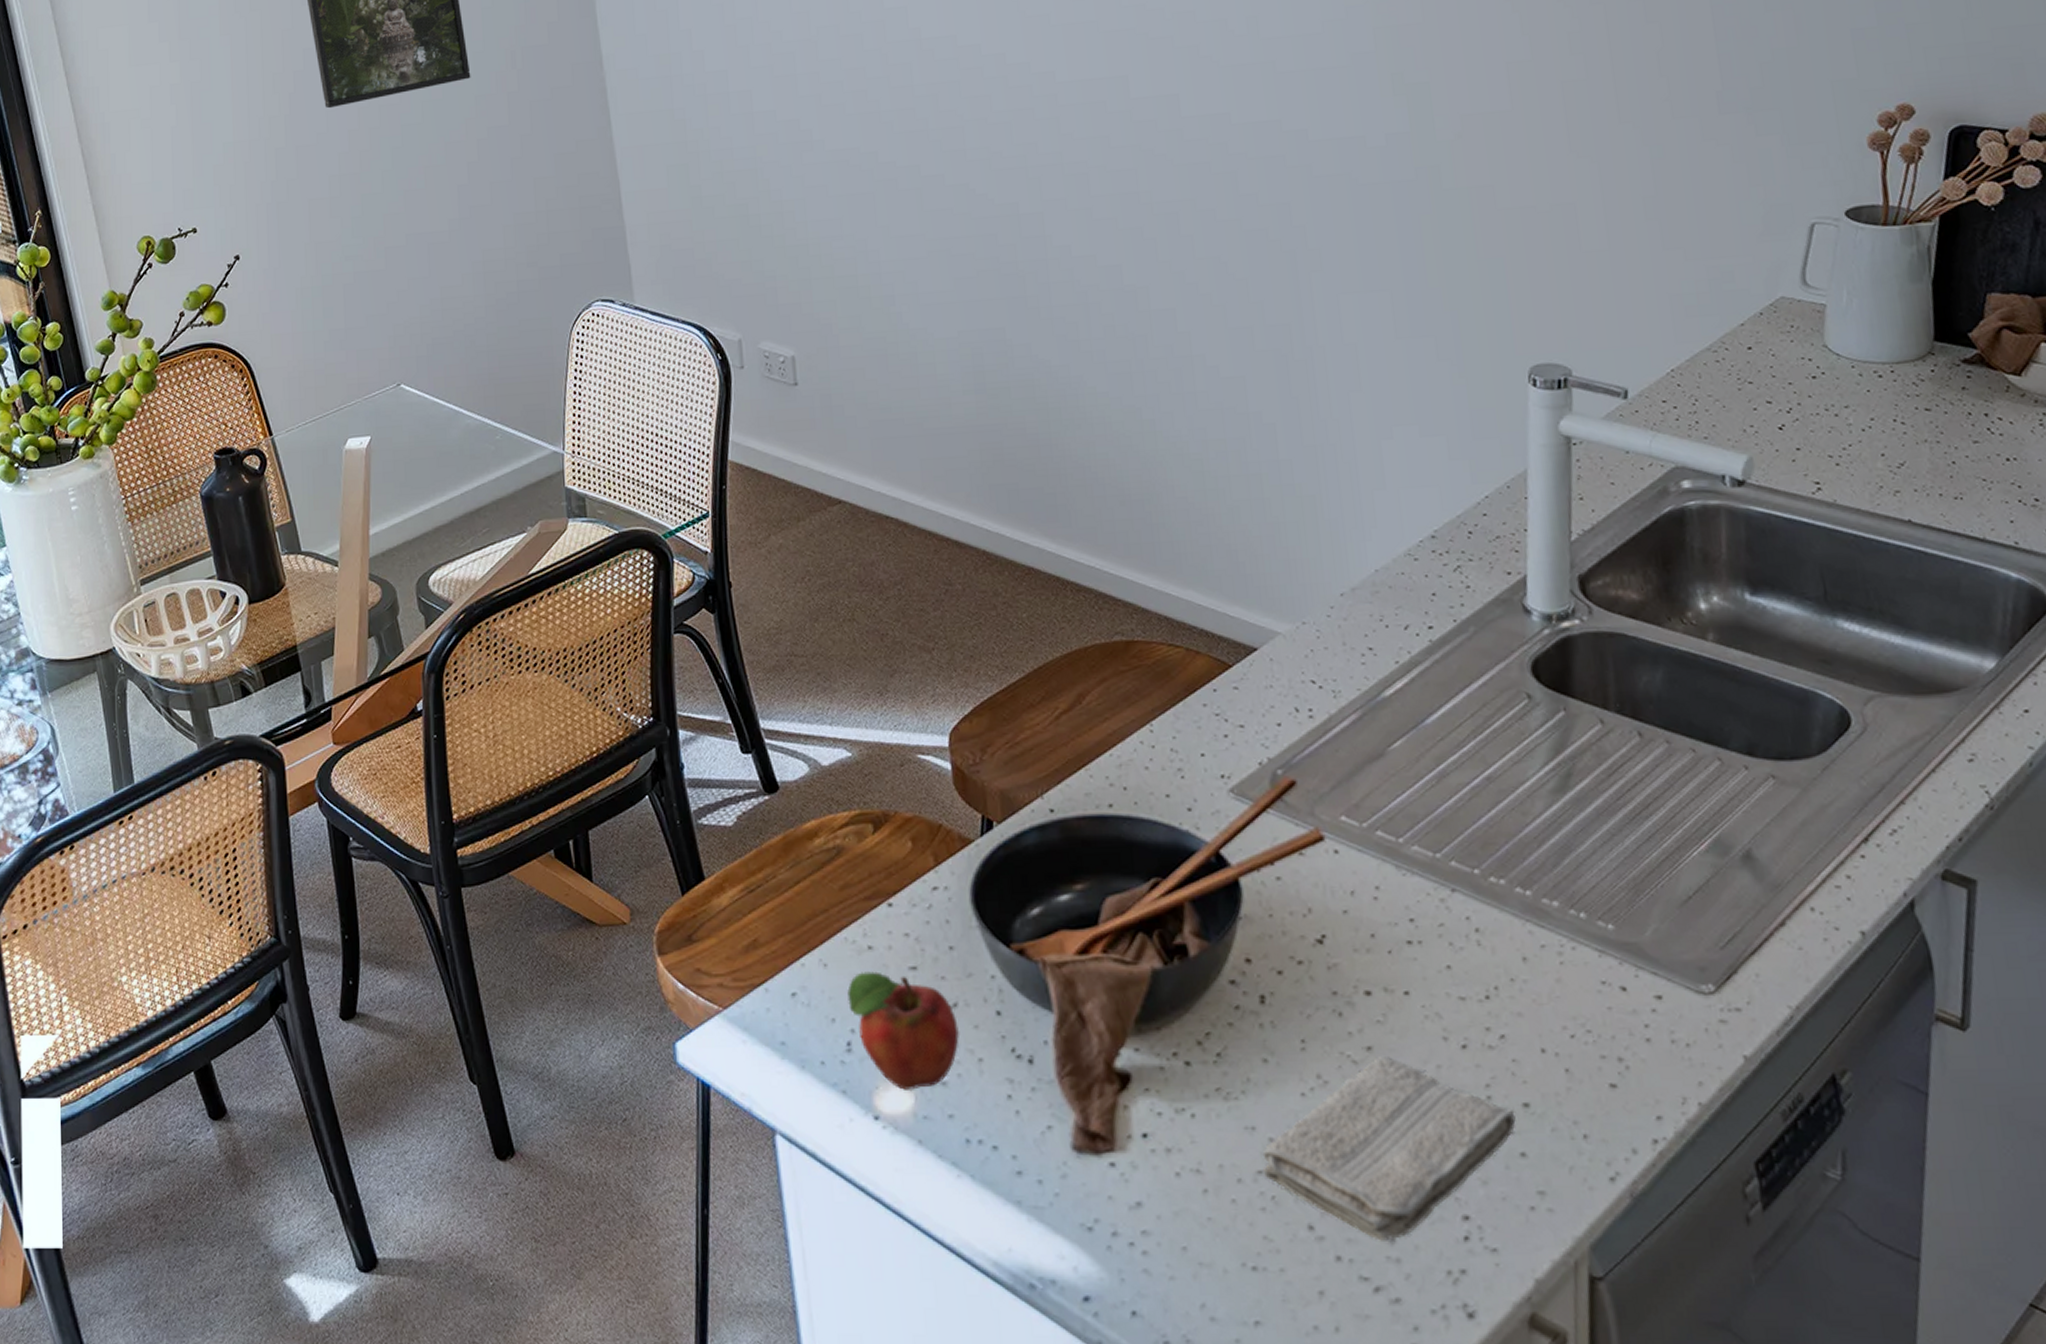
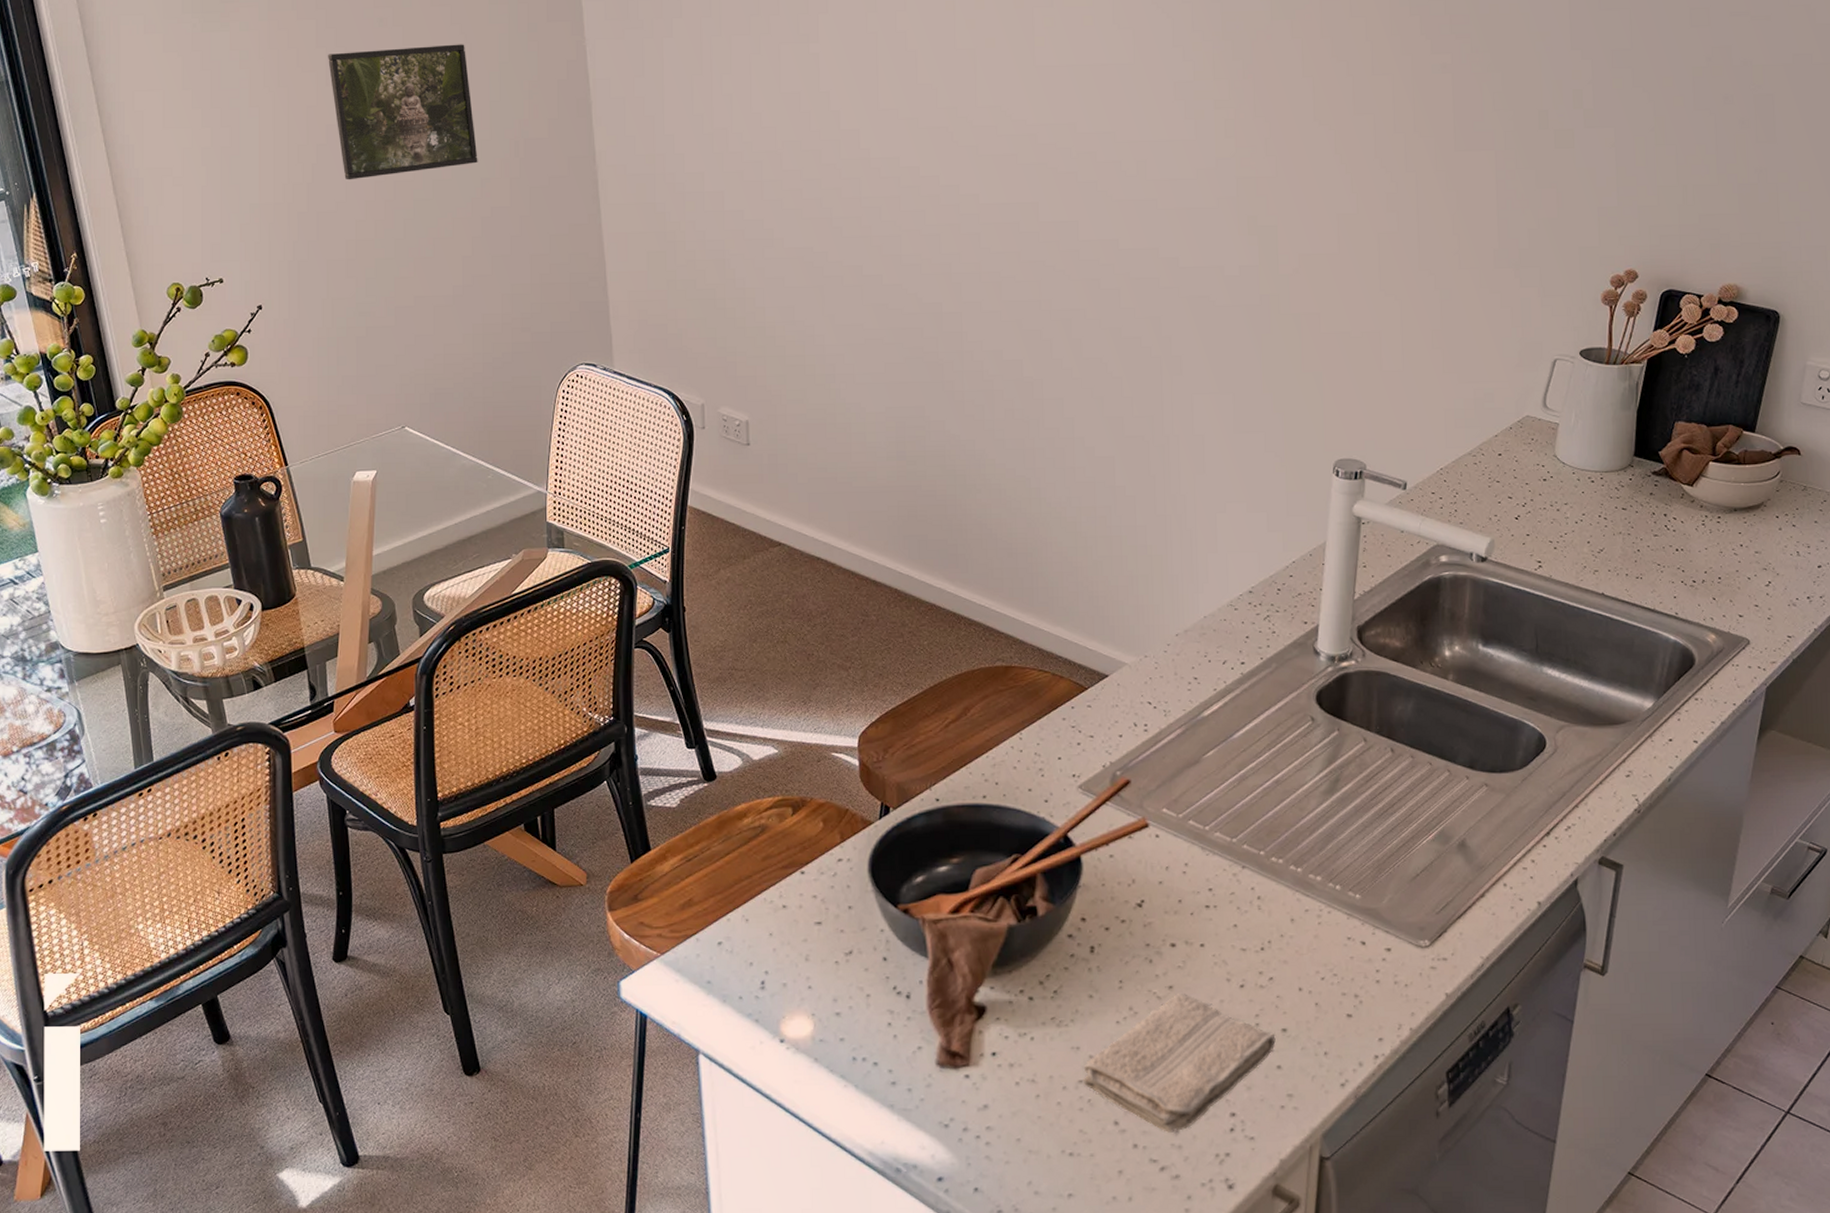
fruit: present [847,971,960,1090] -> none [764,925,853,1019]

